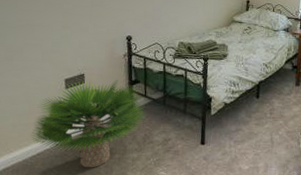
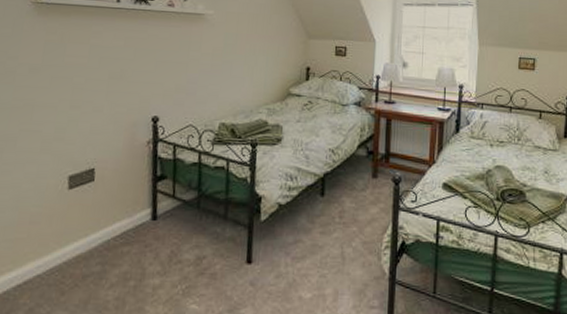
potted plant: present [30,80,146,168] -> none [16,175,174,301]

